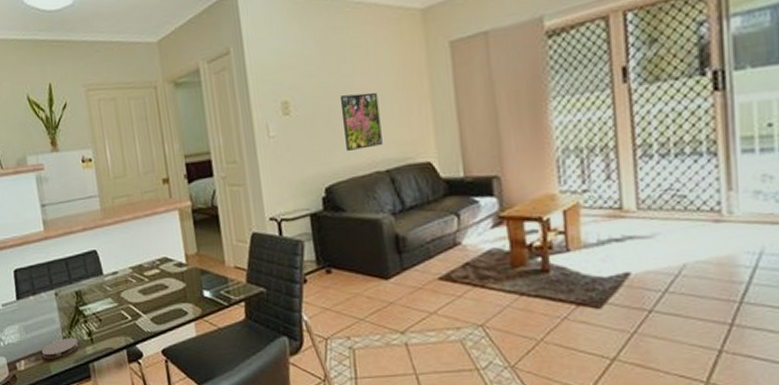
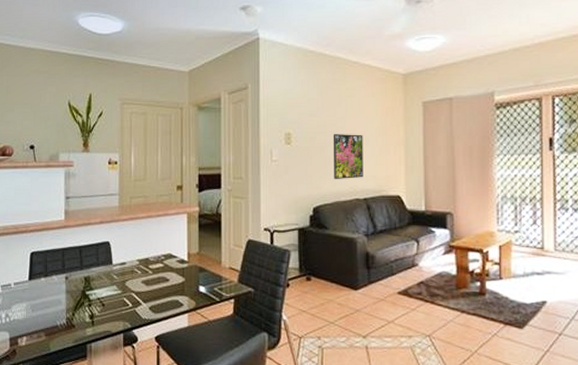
coaster: present [41,338,79,359] -> none [44,319,80,338]

